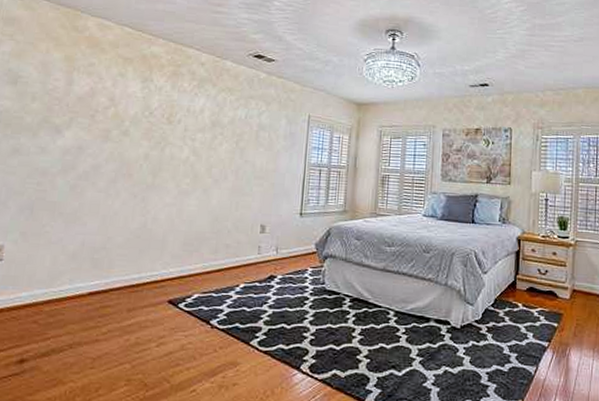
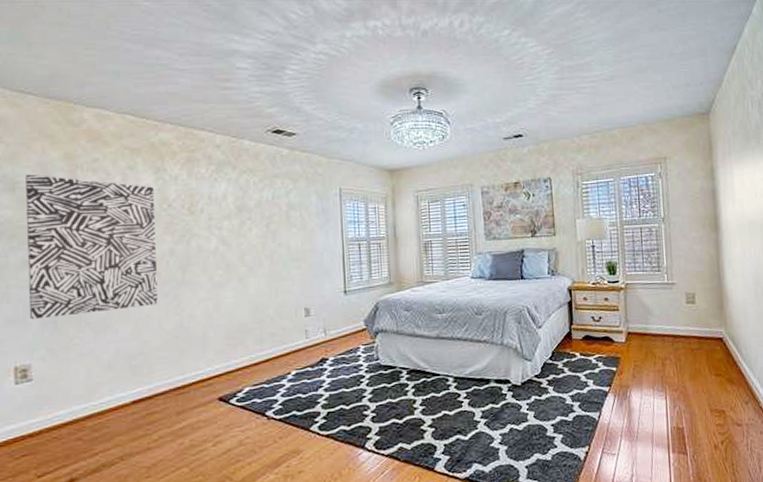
wall art: none [9,70,139,205] -> present [26,174,158,320]

